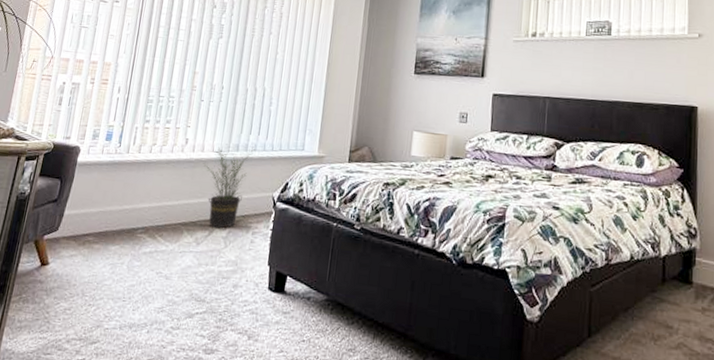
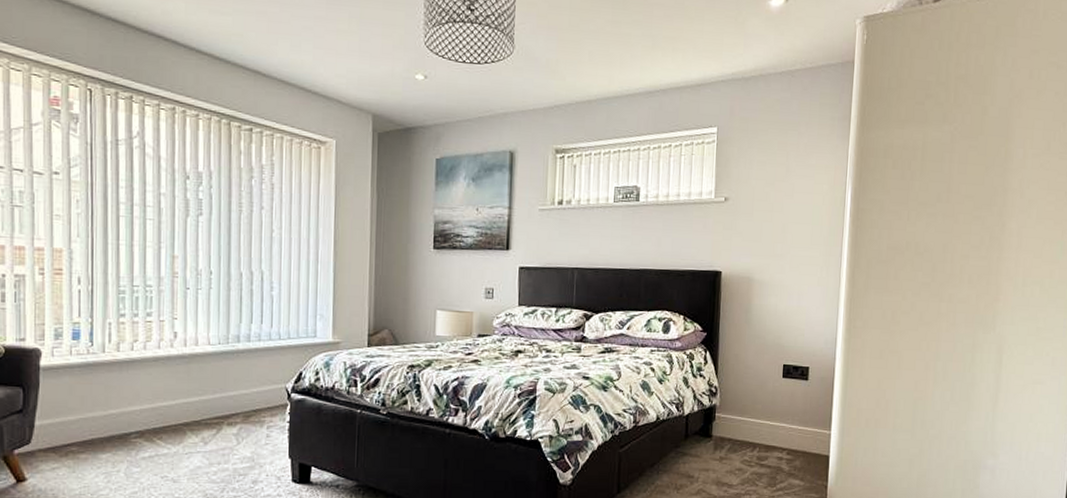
potted plant: present [203,147,255,229] -> none [200,338,259,426]

